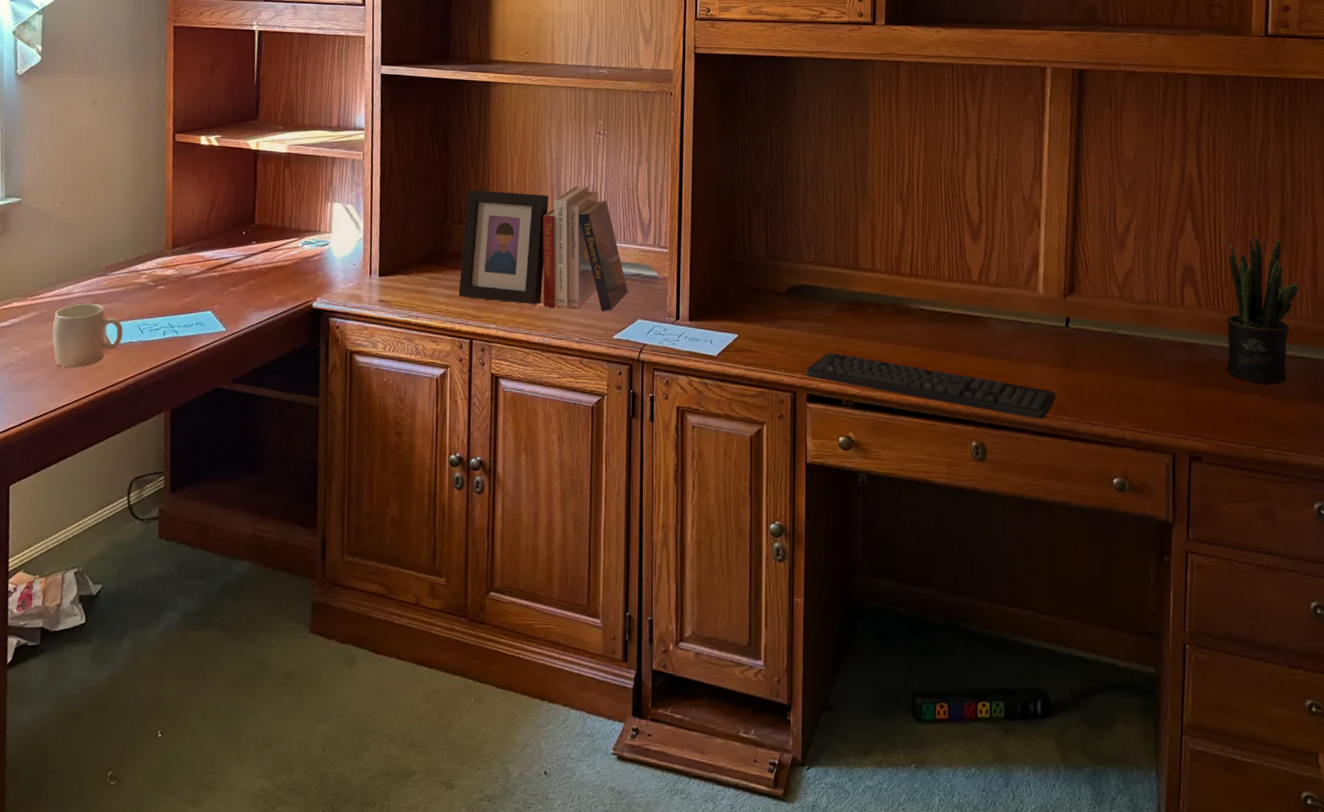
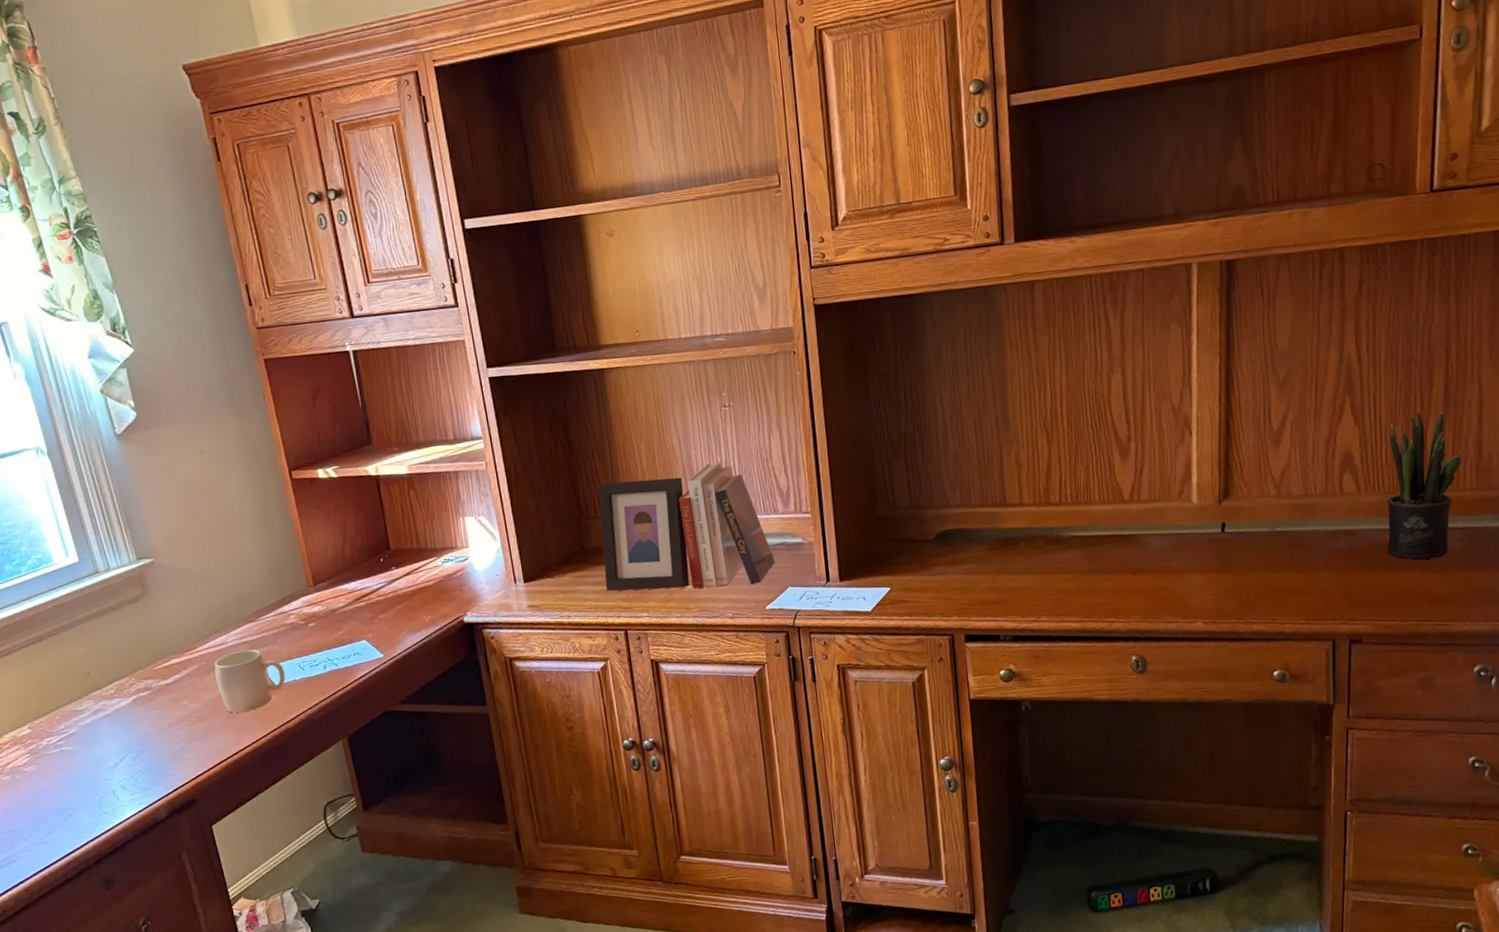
computer keyboard: present [805,352,1056,420] -> none [961,591,1214,627]

